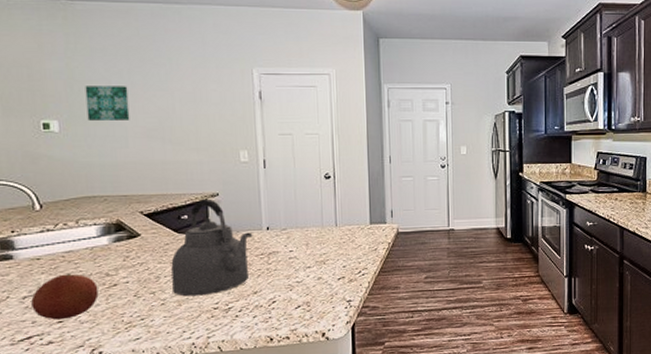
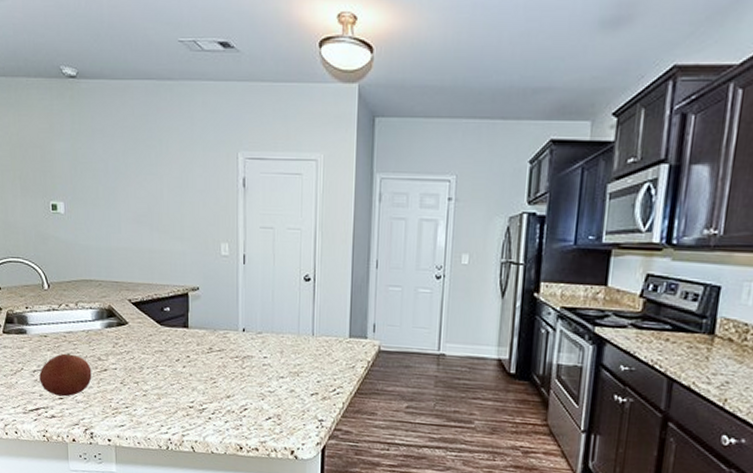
wall art: present [85,86,130,121] -> none [86,168,123,205]
kettle: present [171,198,253,297] -> none [153,292,229,393]

